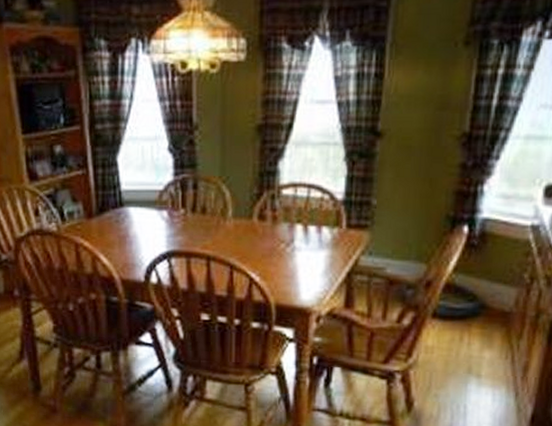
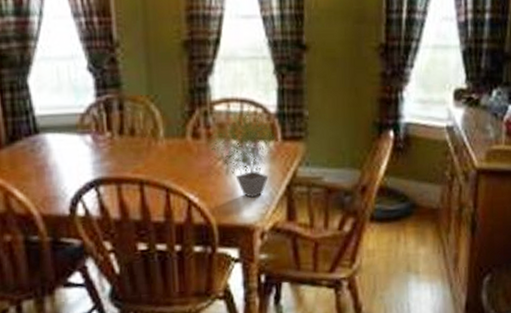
potted plant: none [272,191,344,282] -> present [207,105,280,198]

